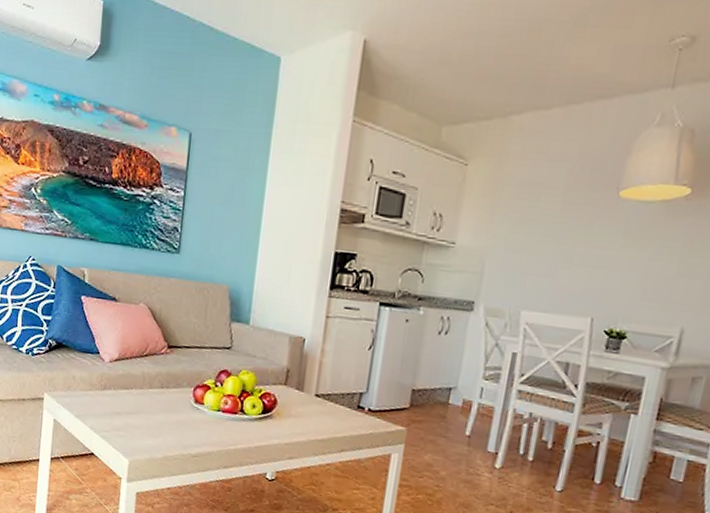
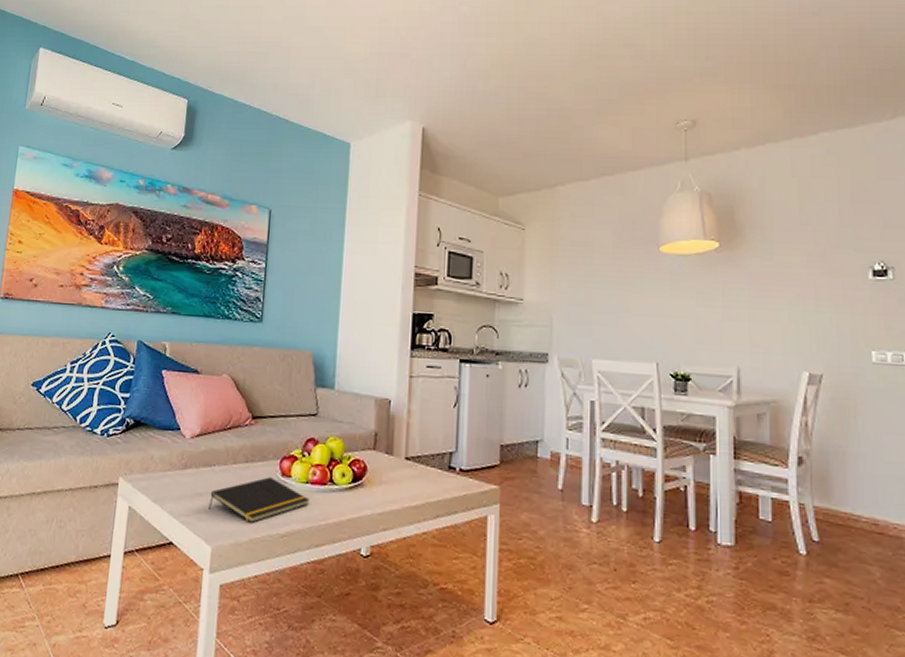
notepad: none [126,403,221,443] -> present [209,477,310,523]

